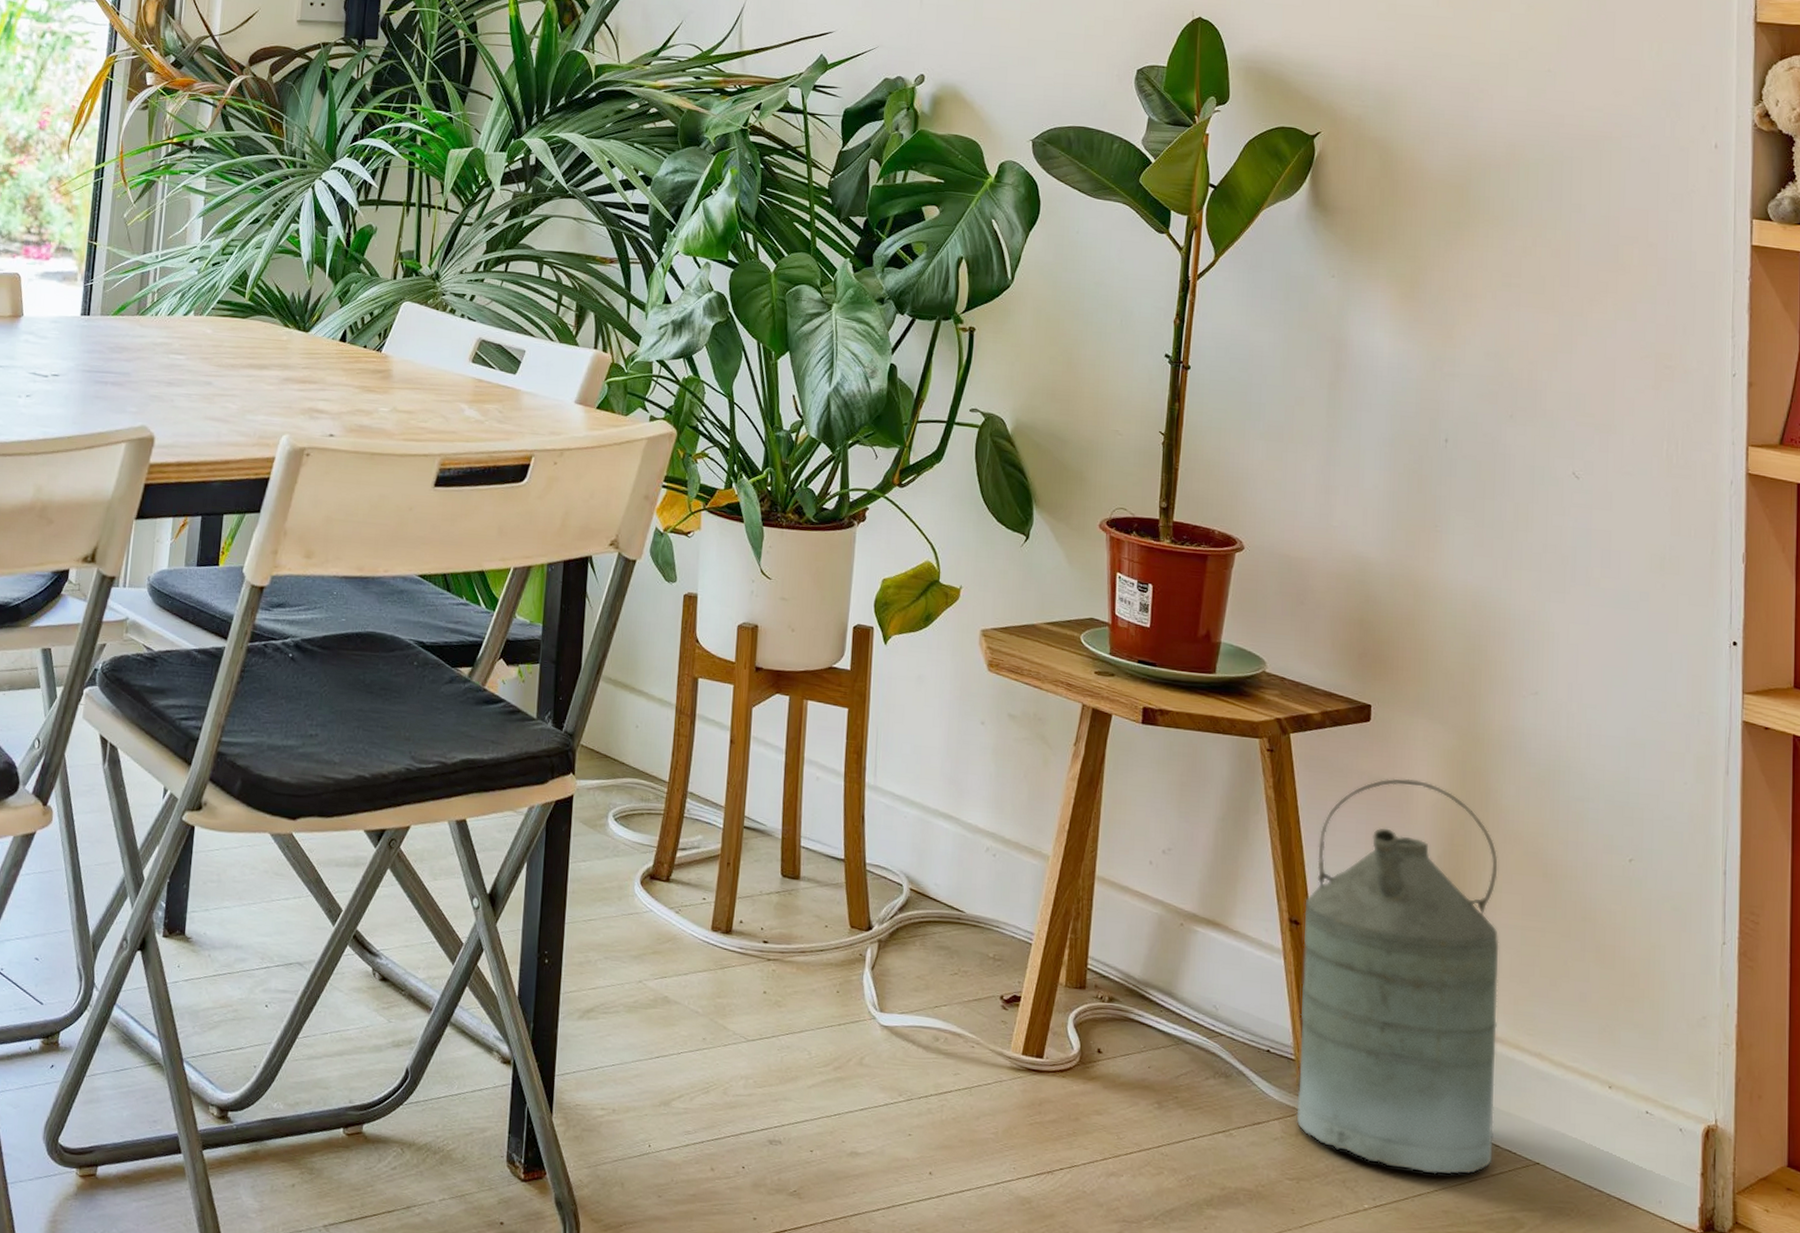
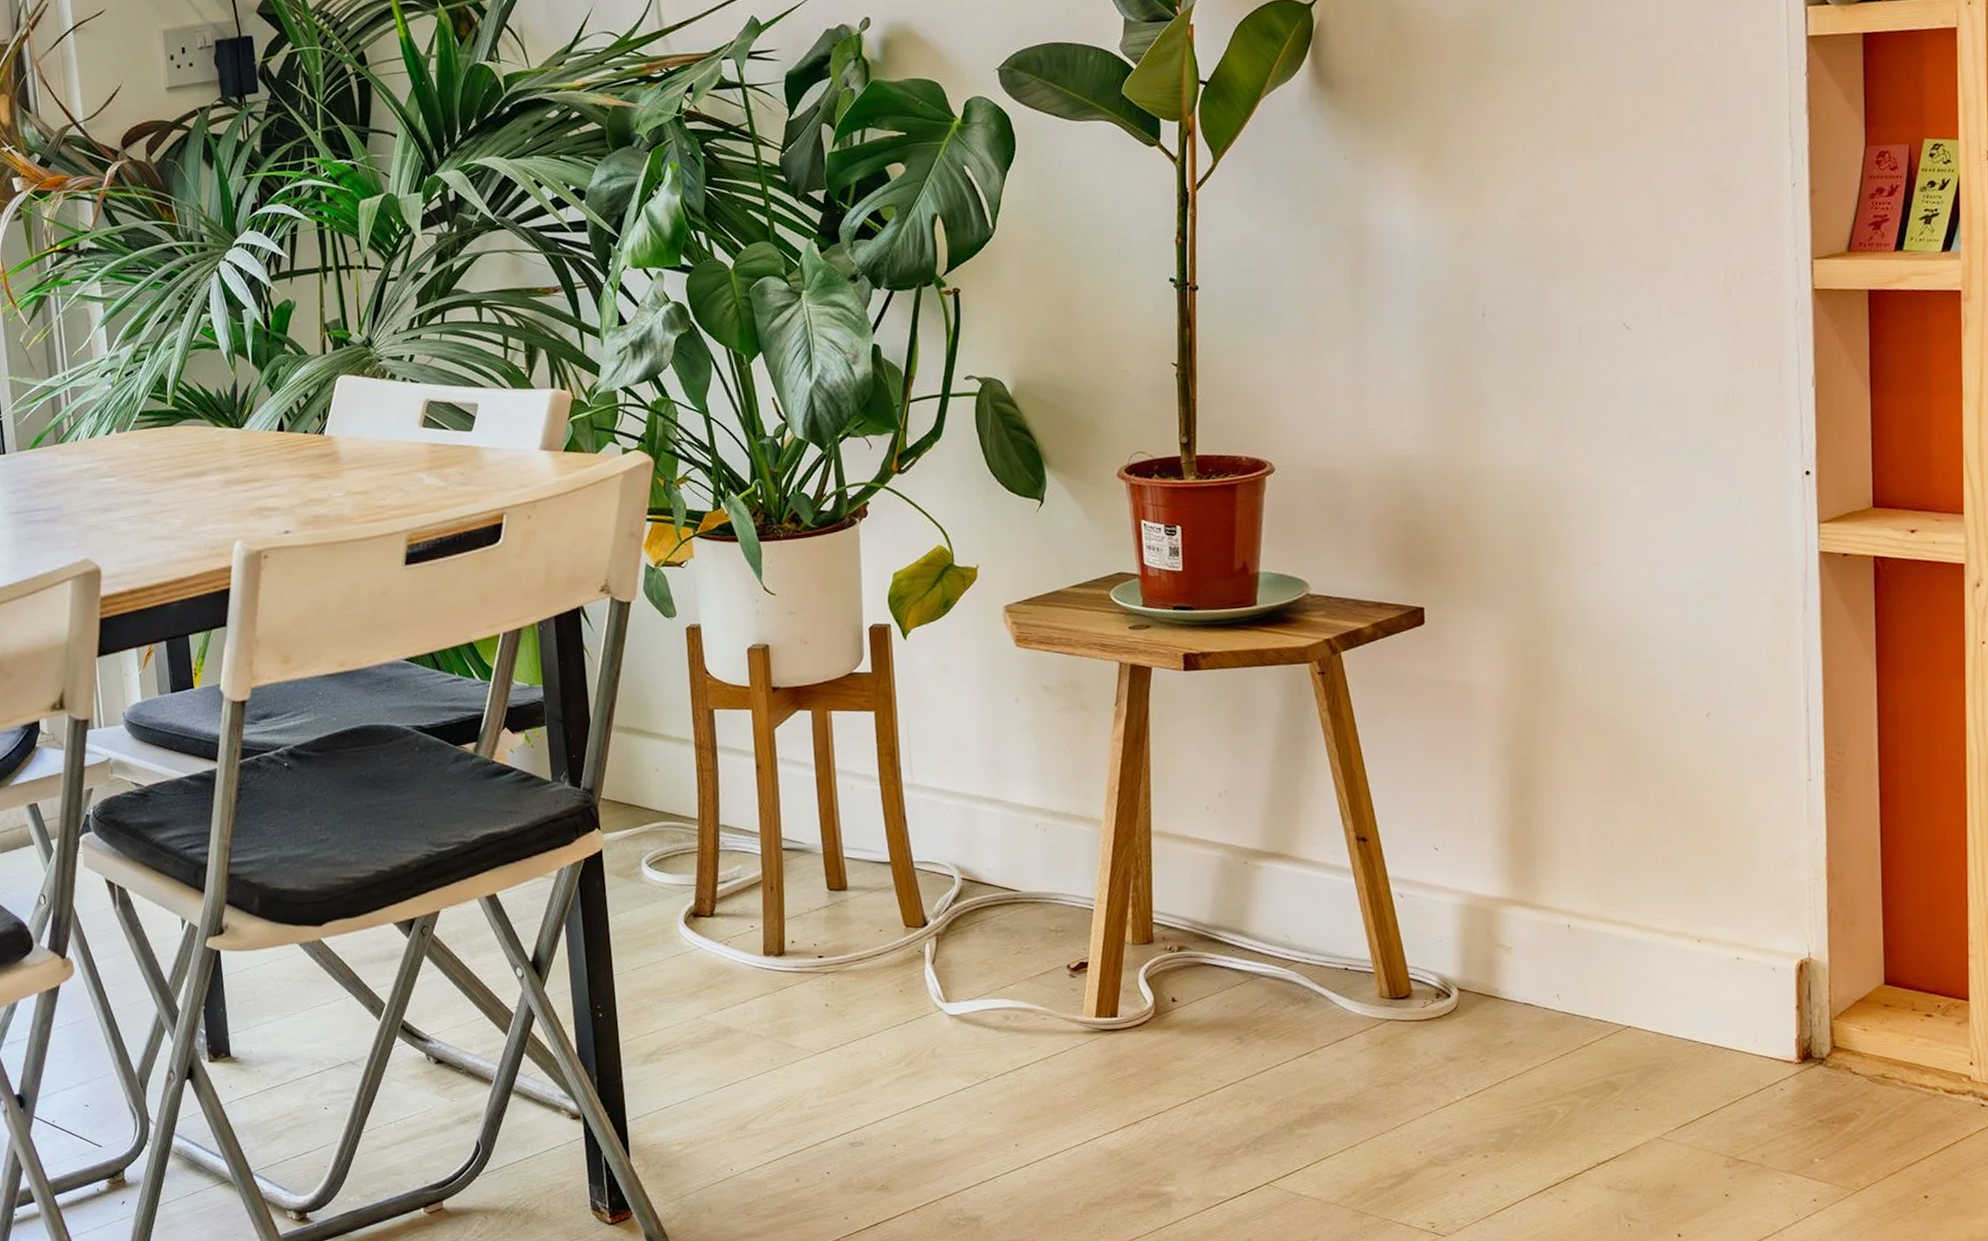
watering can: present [1296,778,1499,1175] -> none [1371,674,1583,1057]

